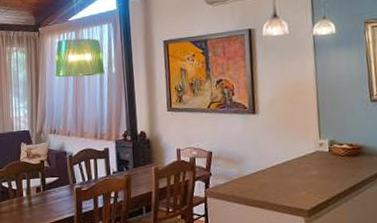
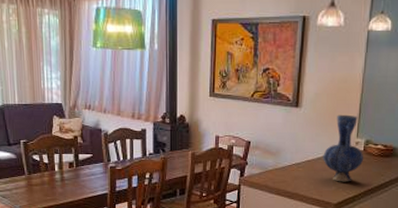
vase: none [287,116,331,187] -> present [323,114,364,182]

